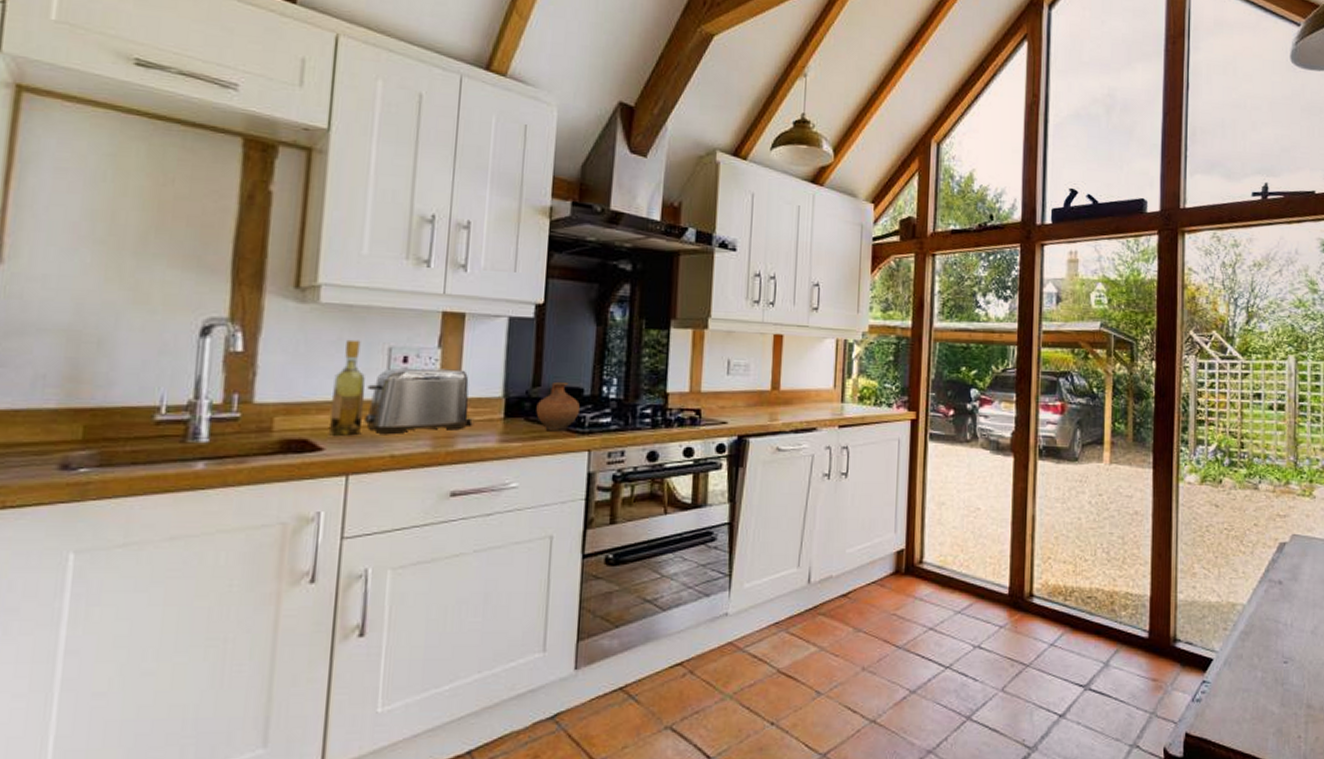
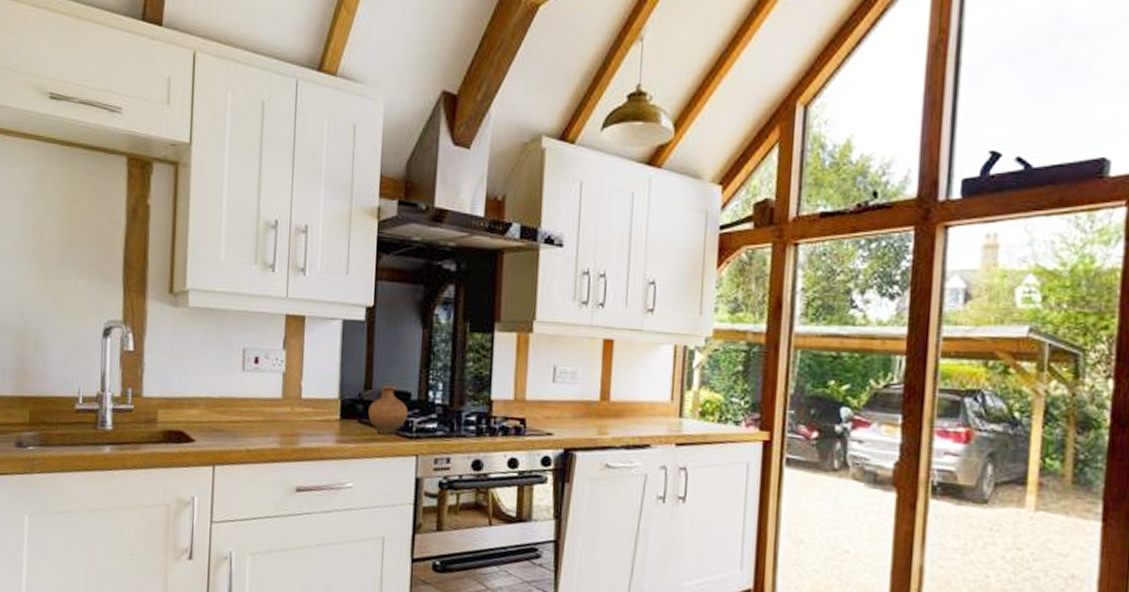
bottle: present [329,339,365,436] -> none [199,340,226,430]
toaster: present [364,368,475,435] -> none [226,368,315,431]

